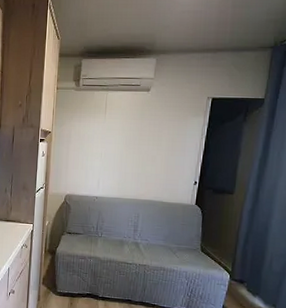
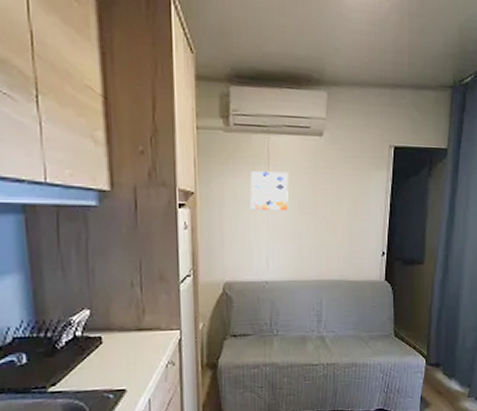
wall art: none [89,117,120,146] -> present [250,171,289,210]

